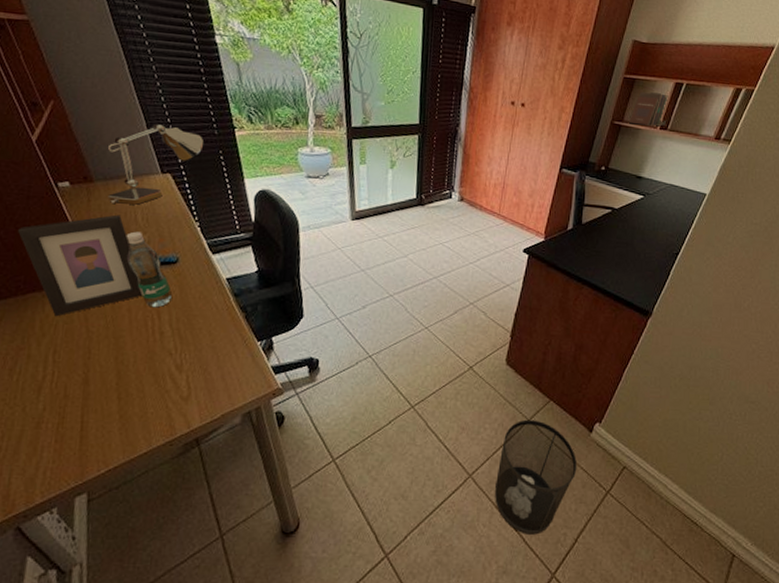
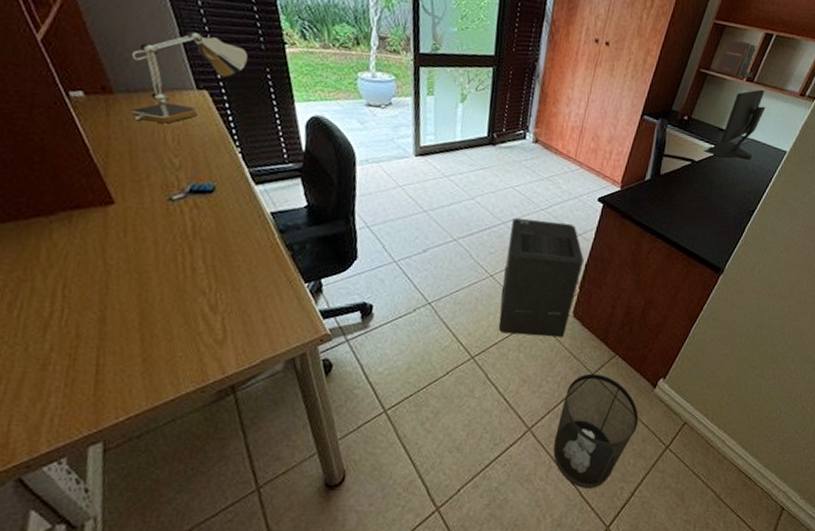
picture frame: present [18,214,143,317] -> none [19,133,173,246]
bottle: present [126,231,173,308] -> none [152,153,208,241]
computer tower: none [436,272,513,385] -> present [499,217,584,338]
computer monitor: none [622,136,682,204] -> present [703,89,766,160]

